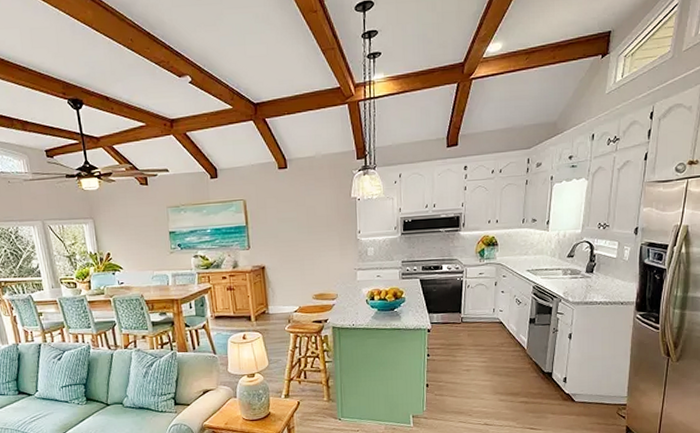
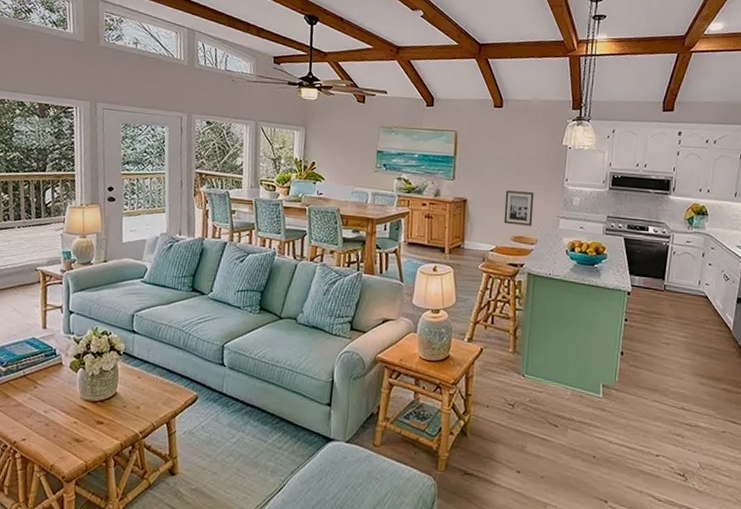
wall art: none [301,249,331,284] -> present [503,190,534,226]

